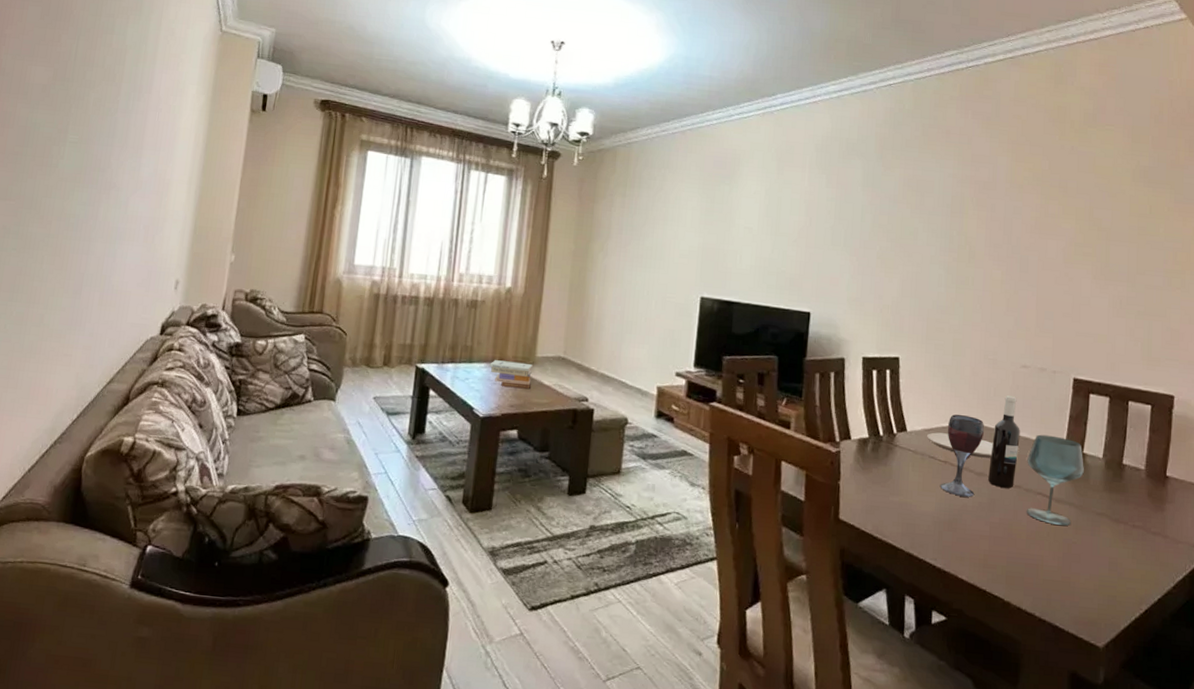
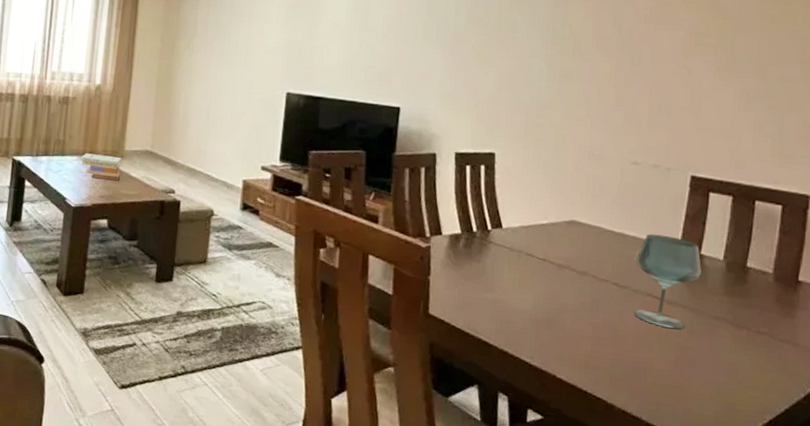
plate: present [927,432,993,459] -> none [524,229,598,258]
cup: present [939,414,984,497] -> none [537,211,588,297]
wine bottle: present [988,395,1020,488] -> none [591,193,629,289]

